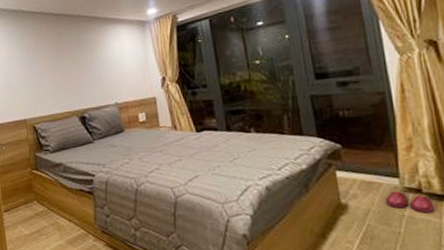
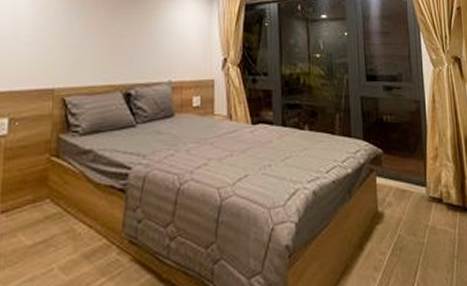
slippers: present [384,191,436,214] -> none [414,200,452,224]

